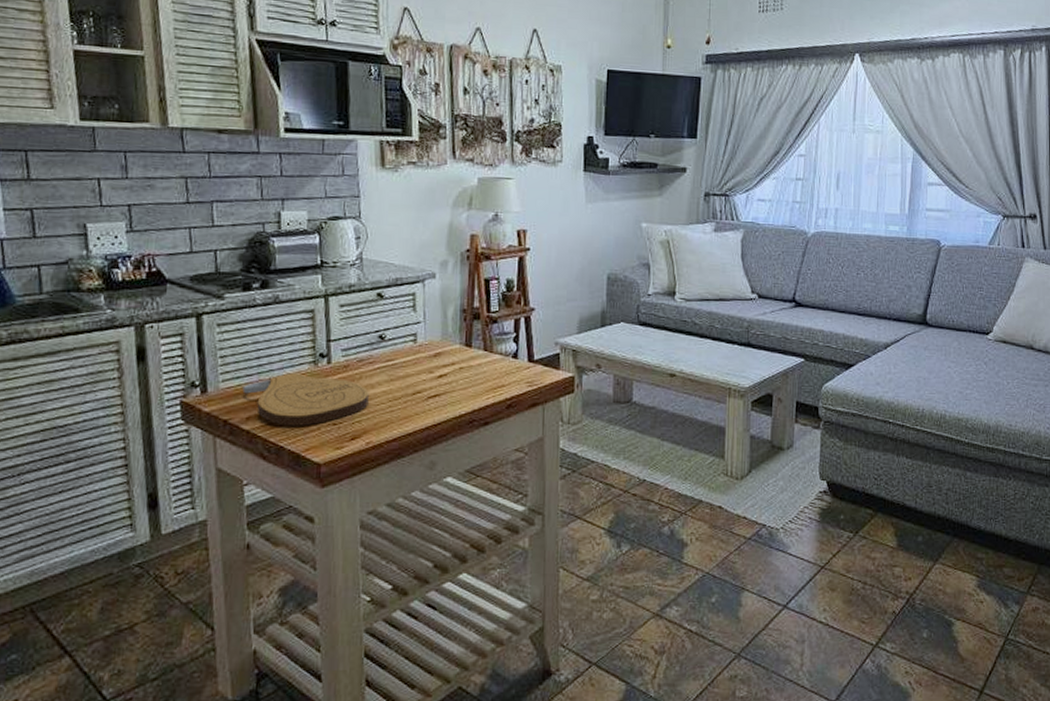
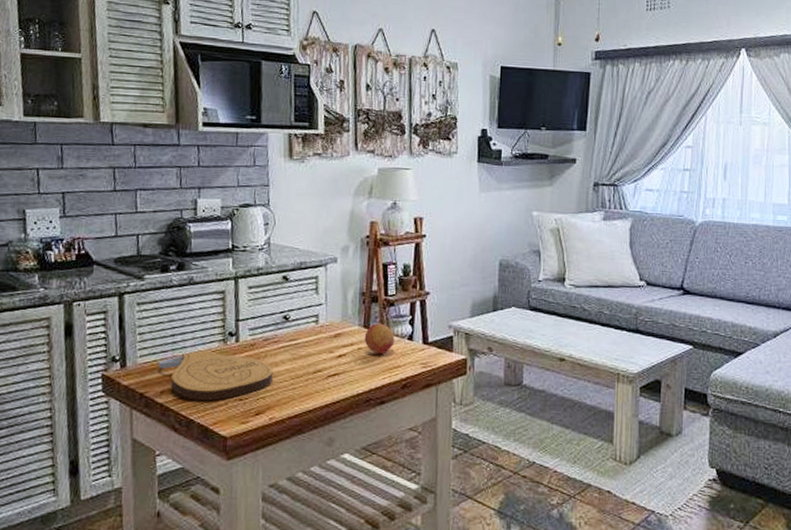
fruit: none [466,341,499,374] -> present [364,323,395,355]

